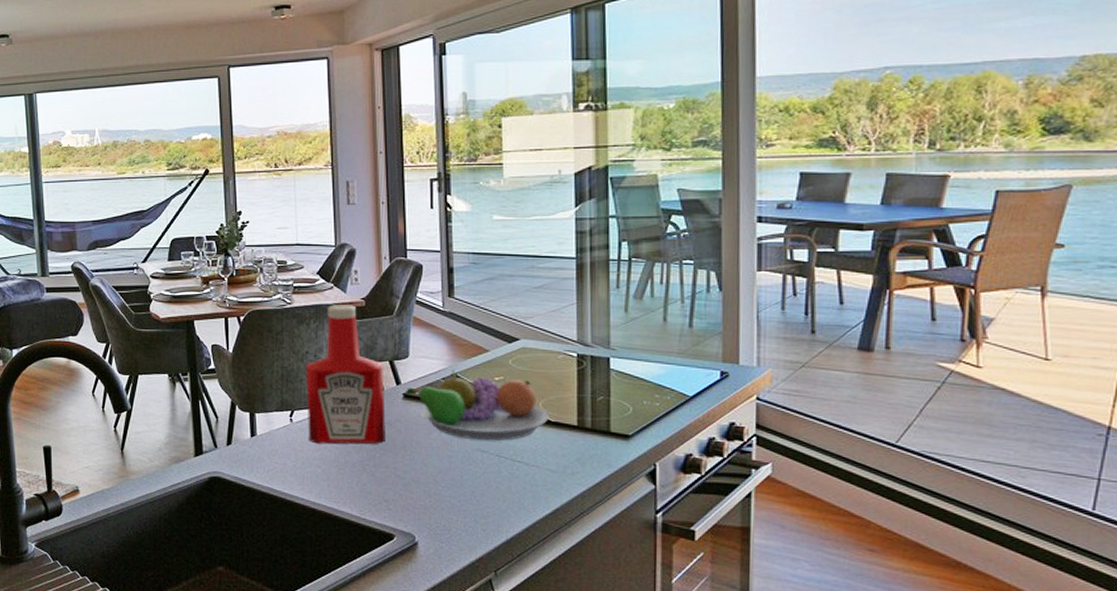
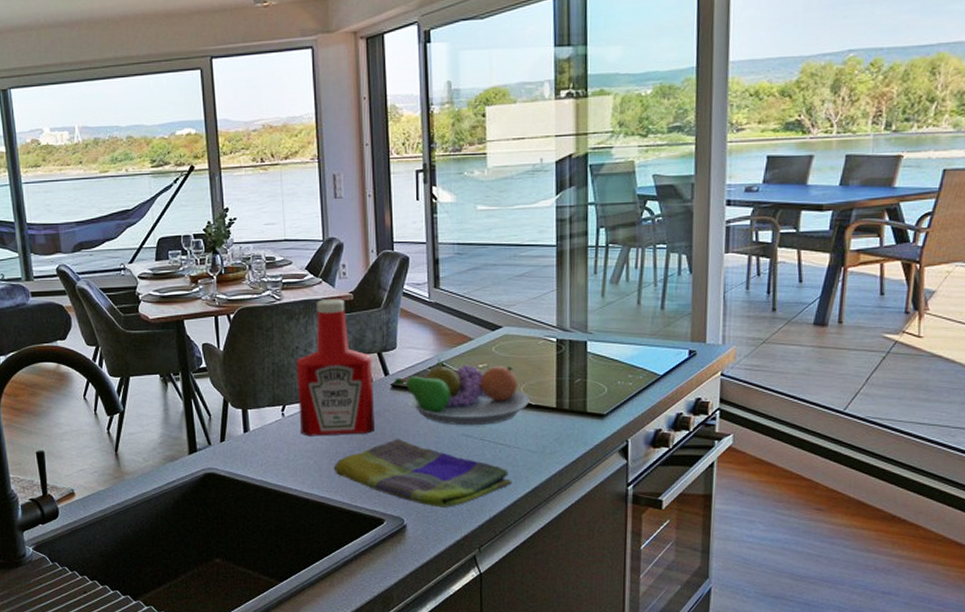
dish towel: none [342,450,531,526] -> present [333,438,512,508]

